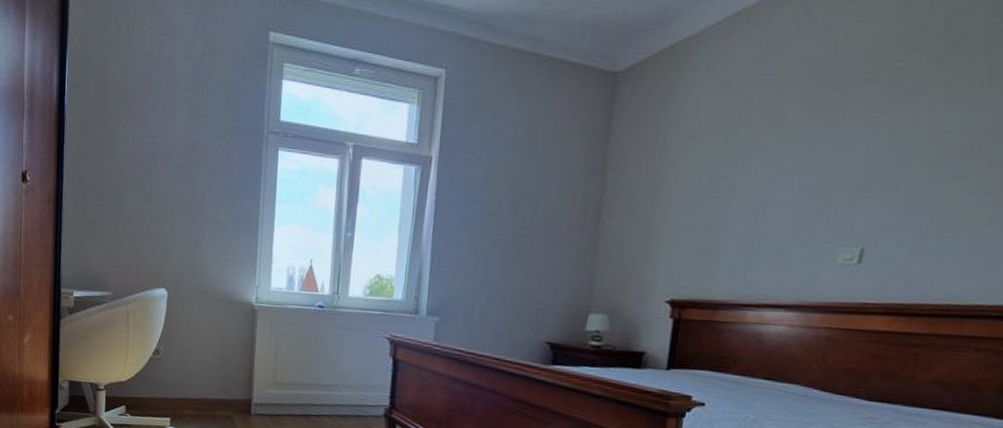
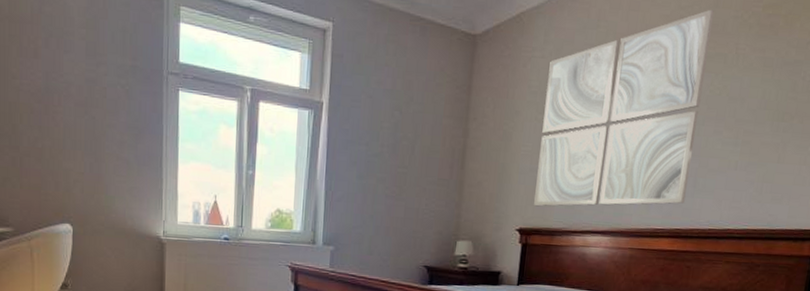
wall art: none [690,19,954,274] -> present [534,9,715,207]

